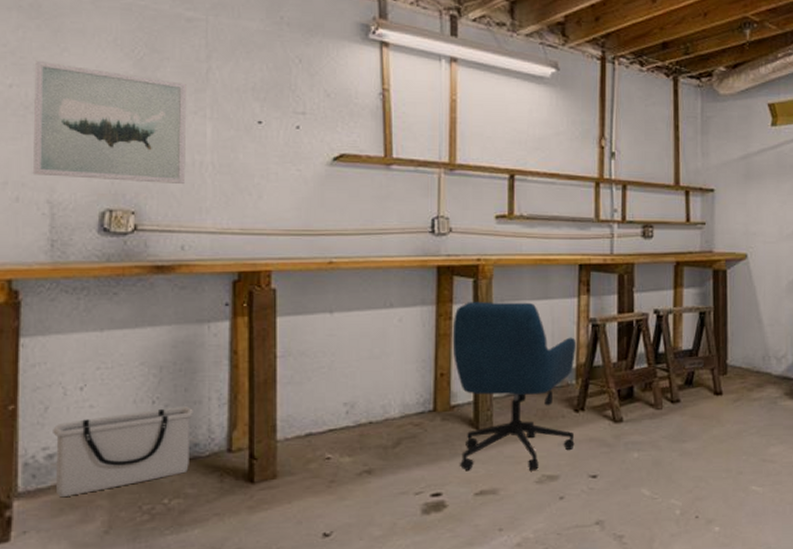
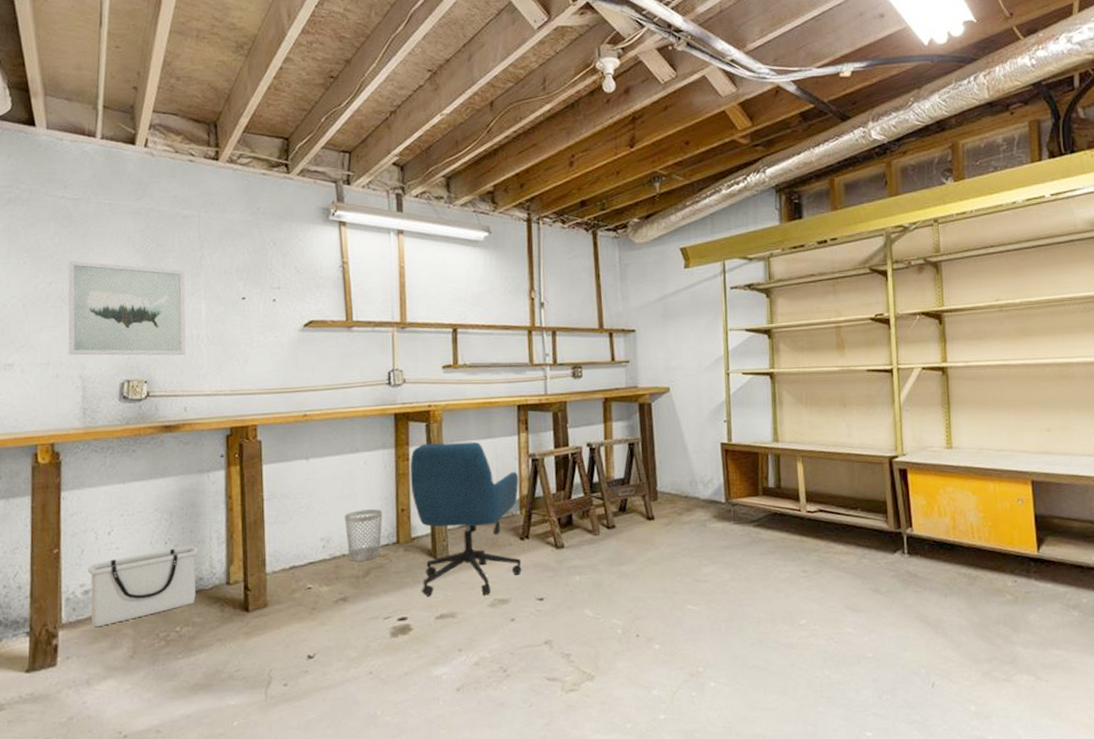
wastebasket: none [372,372,419,430] -> present [344,509,383,562]

